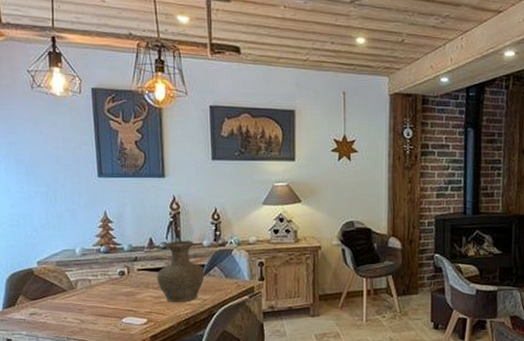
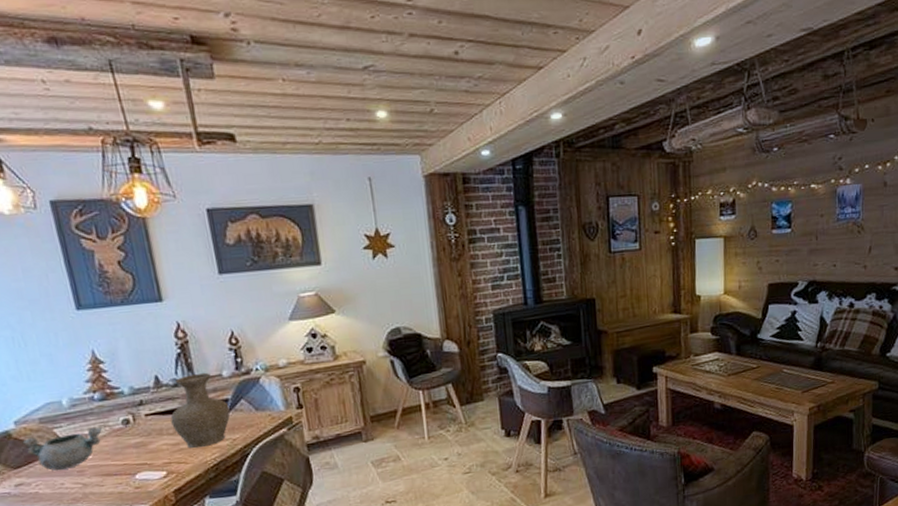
decorative bowl: none [41,274,103,306] -> present [22,427,103,471]

